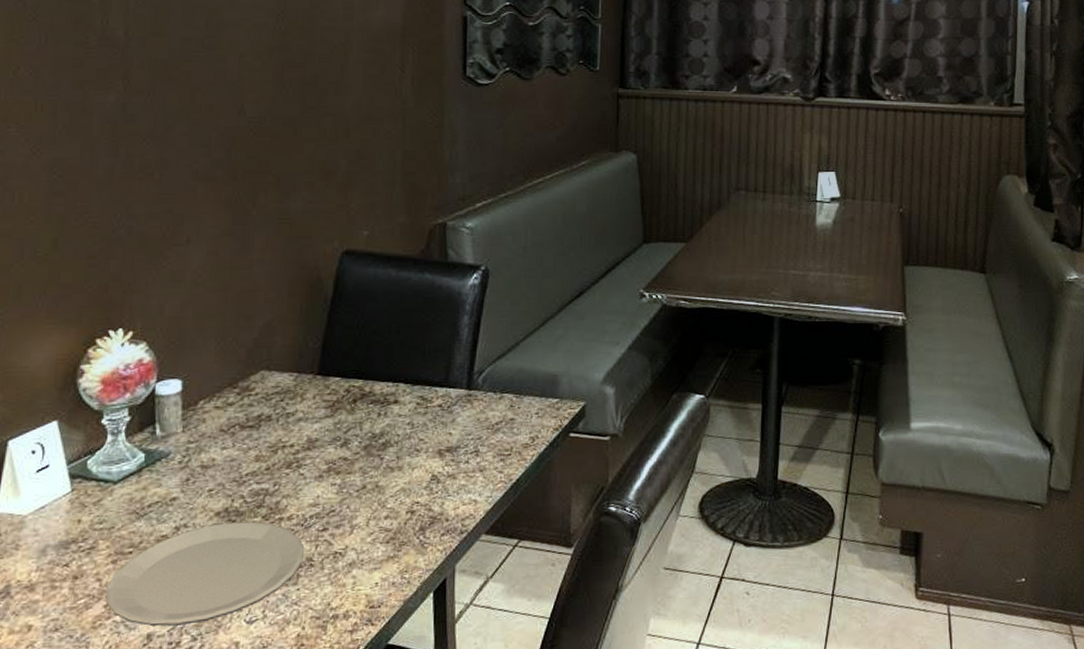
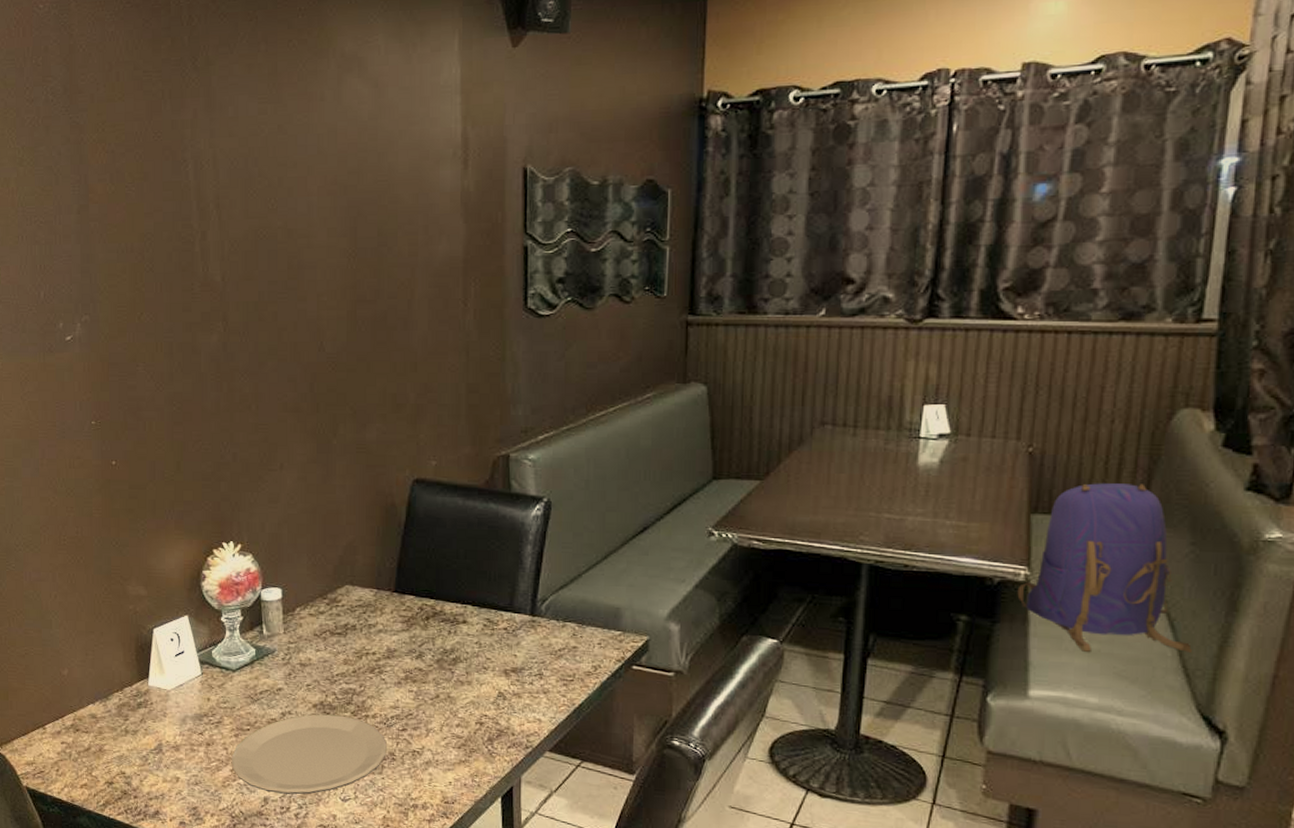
backpack: none [897,238,1025,385] -> present [1017,483,1192,652]

